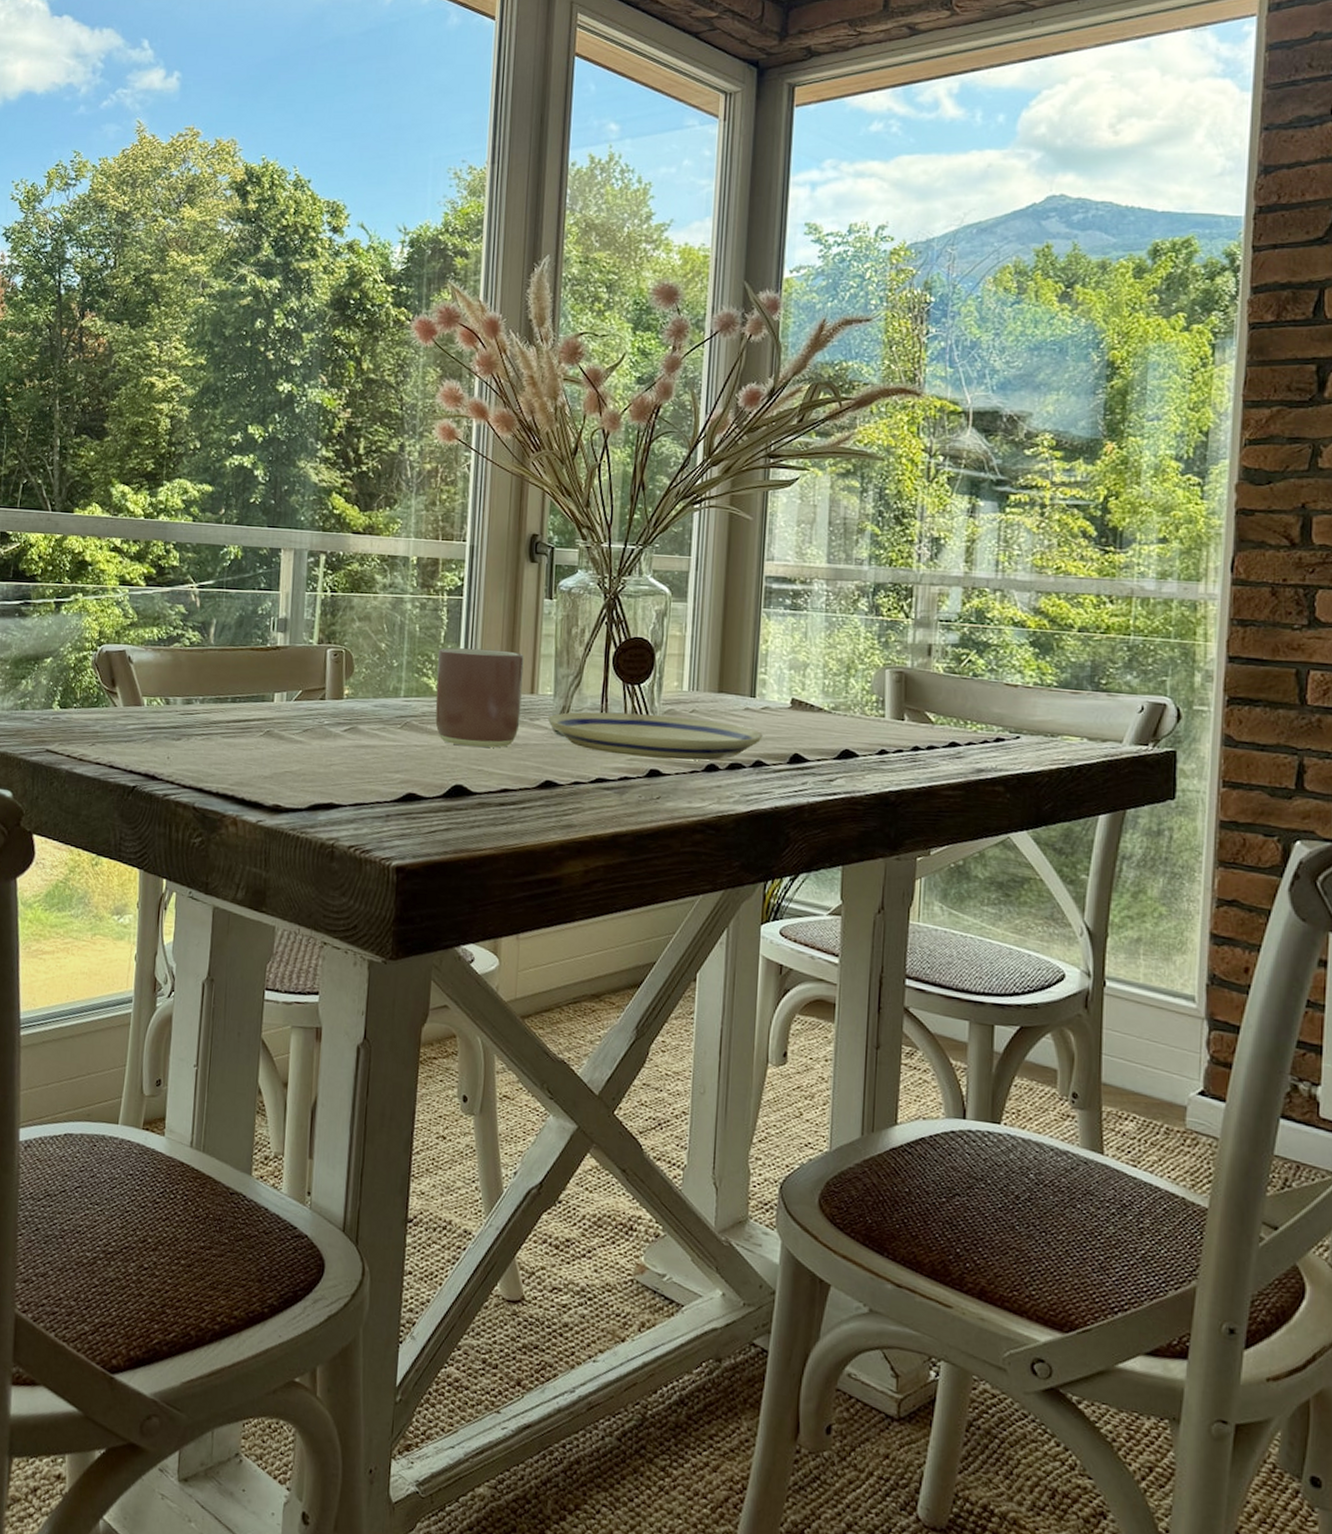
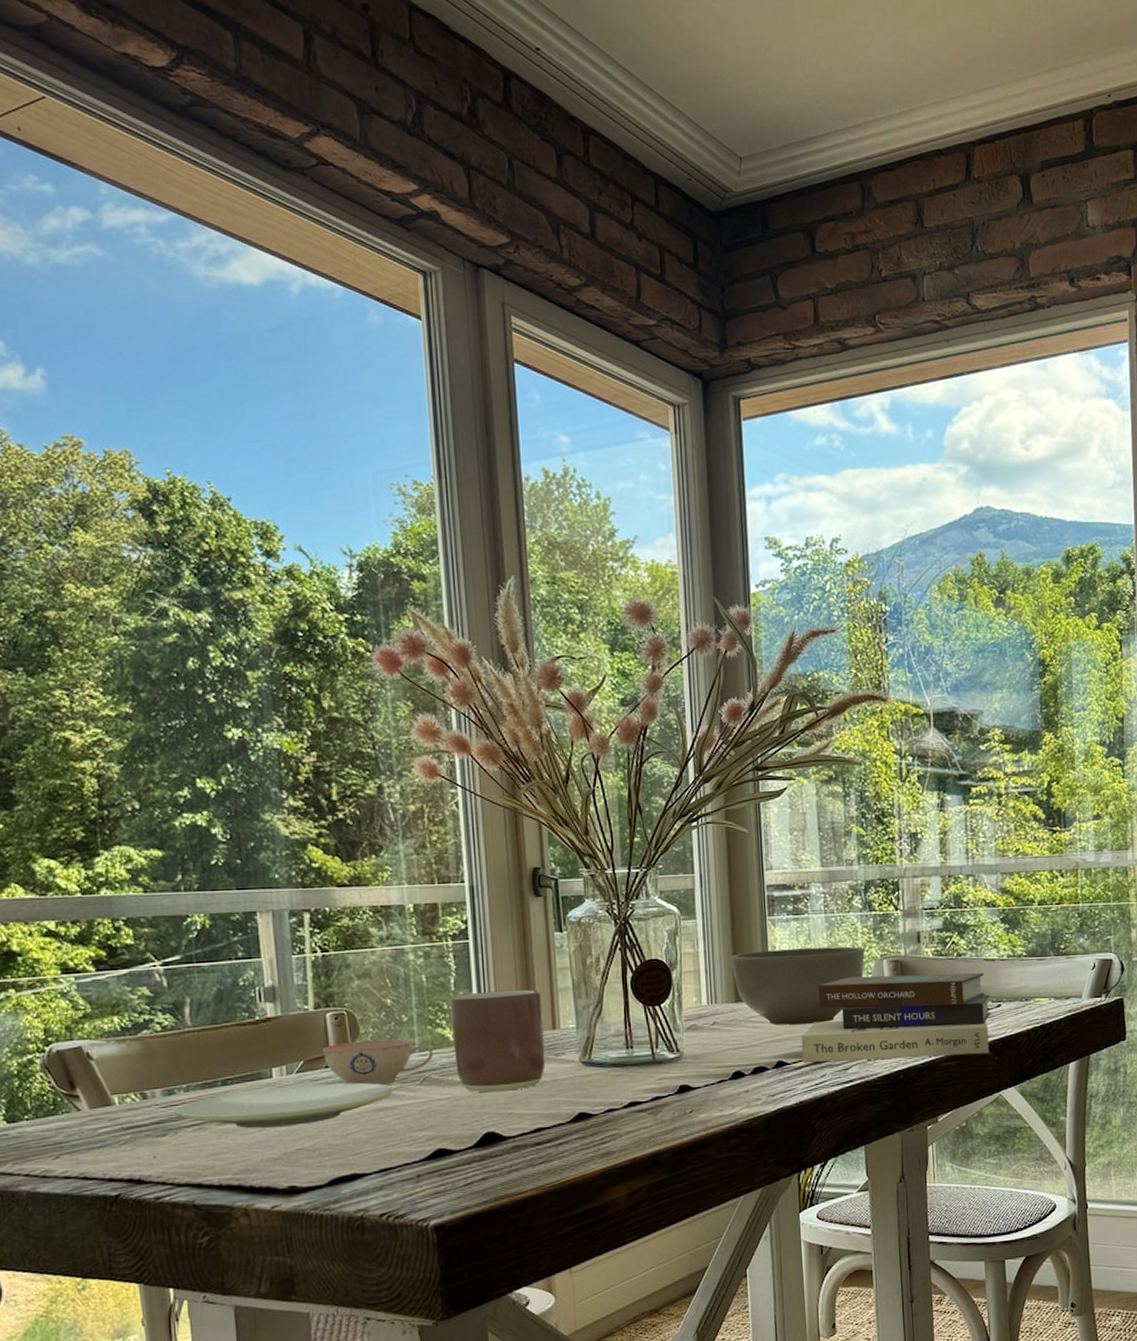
plate: none [190,710,377,750] -> present [175,1082,394,1129]
teacup: none [319,678,416,724] -> present [322,1038,433,1085]
plate: present [548,711,763,761] -> none [574,1030,781,1076]
bowl: none [718,642,866,727] -> present [731,946,865,1025]
books: none [783,682,1008,789] -> present [801,972,991,1063]

